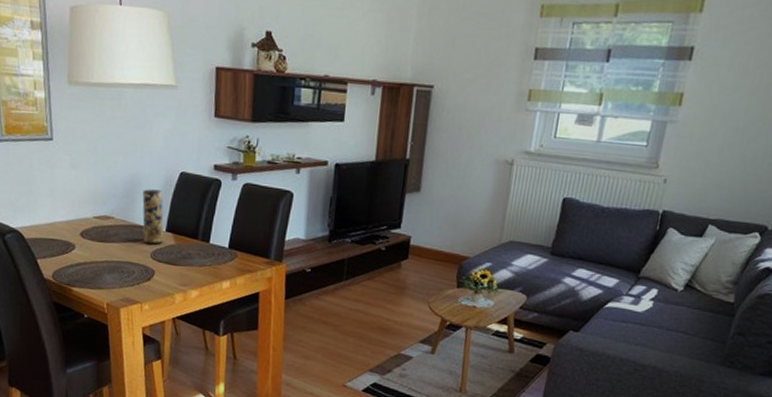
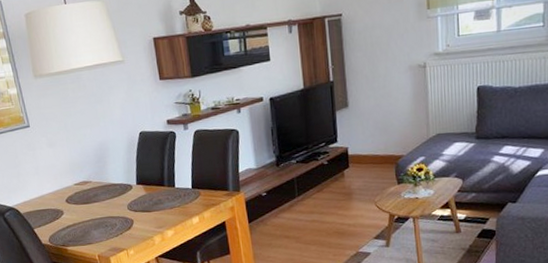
vase: present [142,189,164,245] -> none [111,151,136,198]

